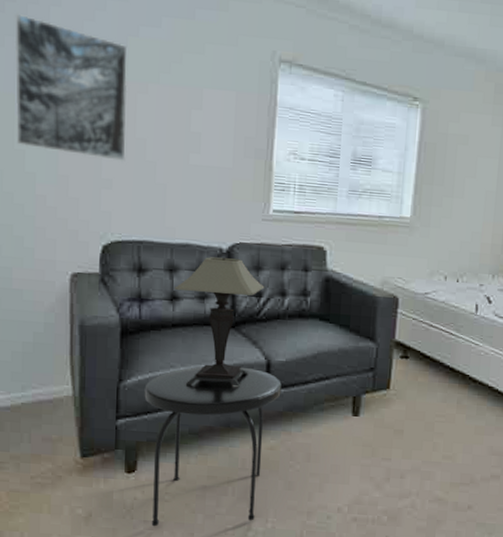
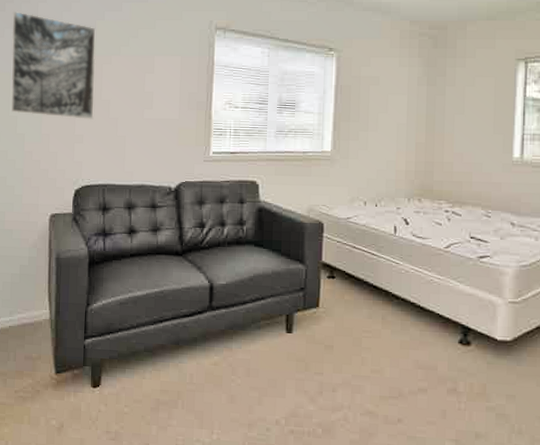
side table: present [144,367,282,527] -> none [107,291,223,437]
table lamp: present [175,257,265,388] -> none [132,195,207,309]

